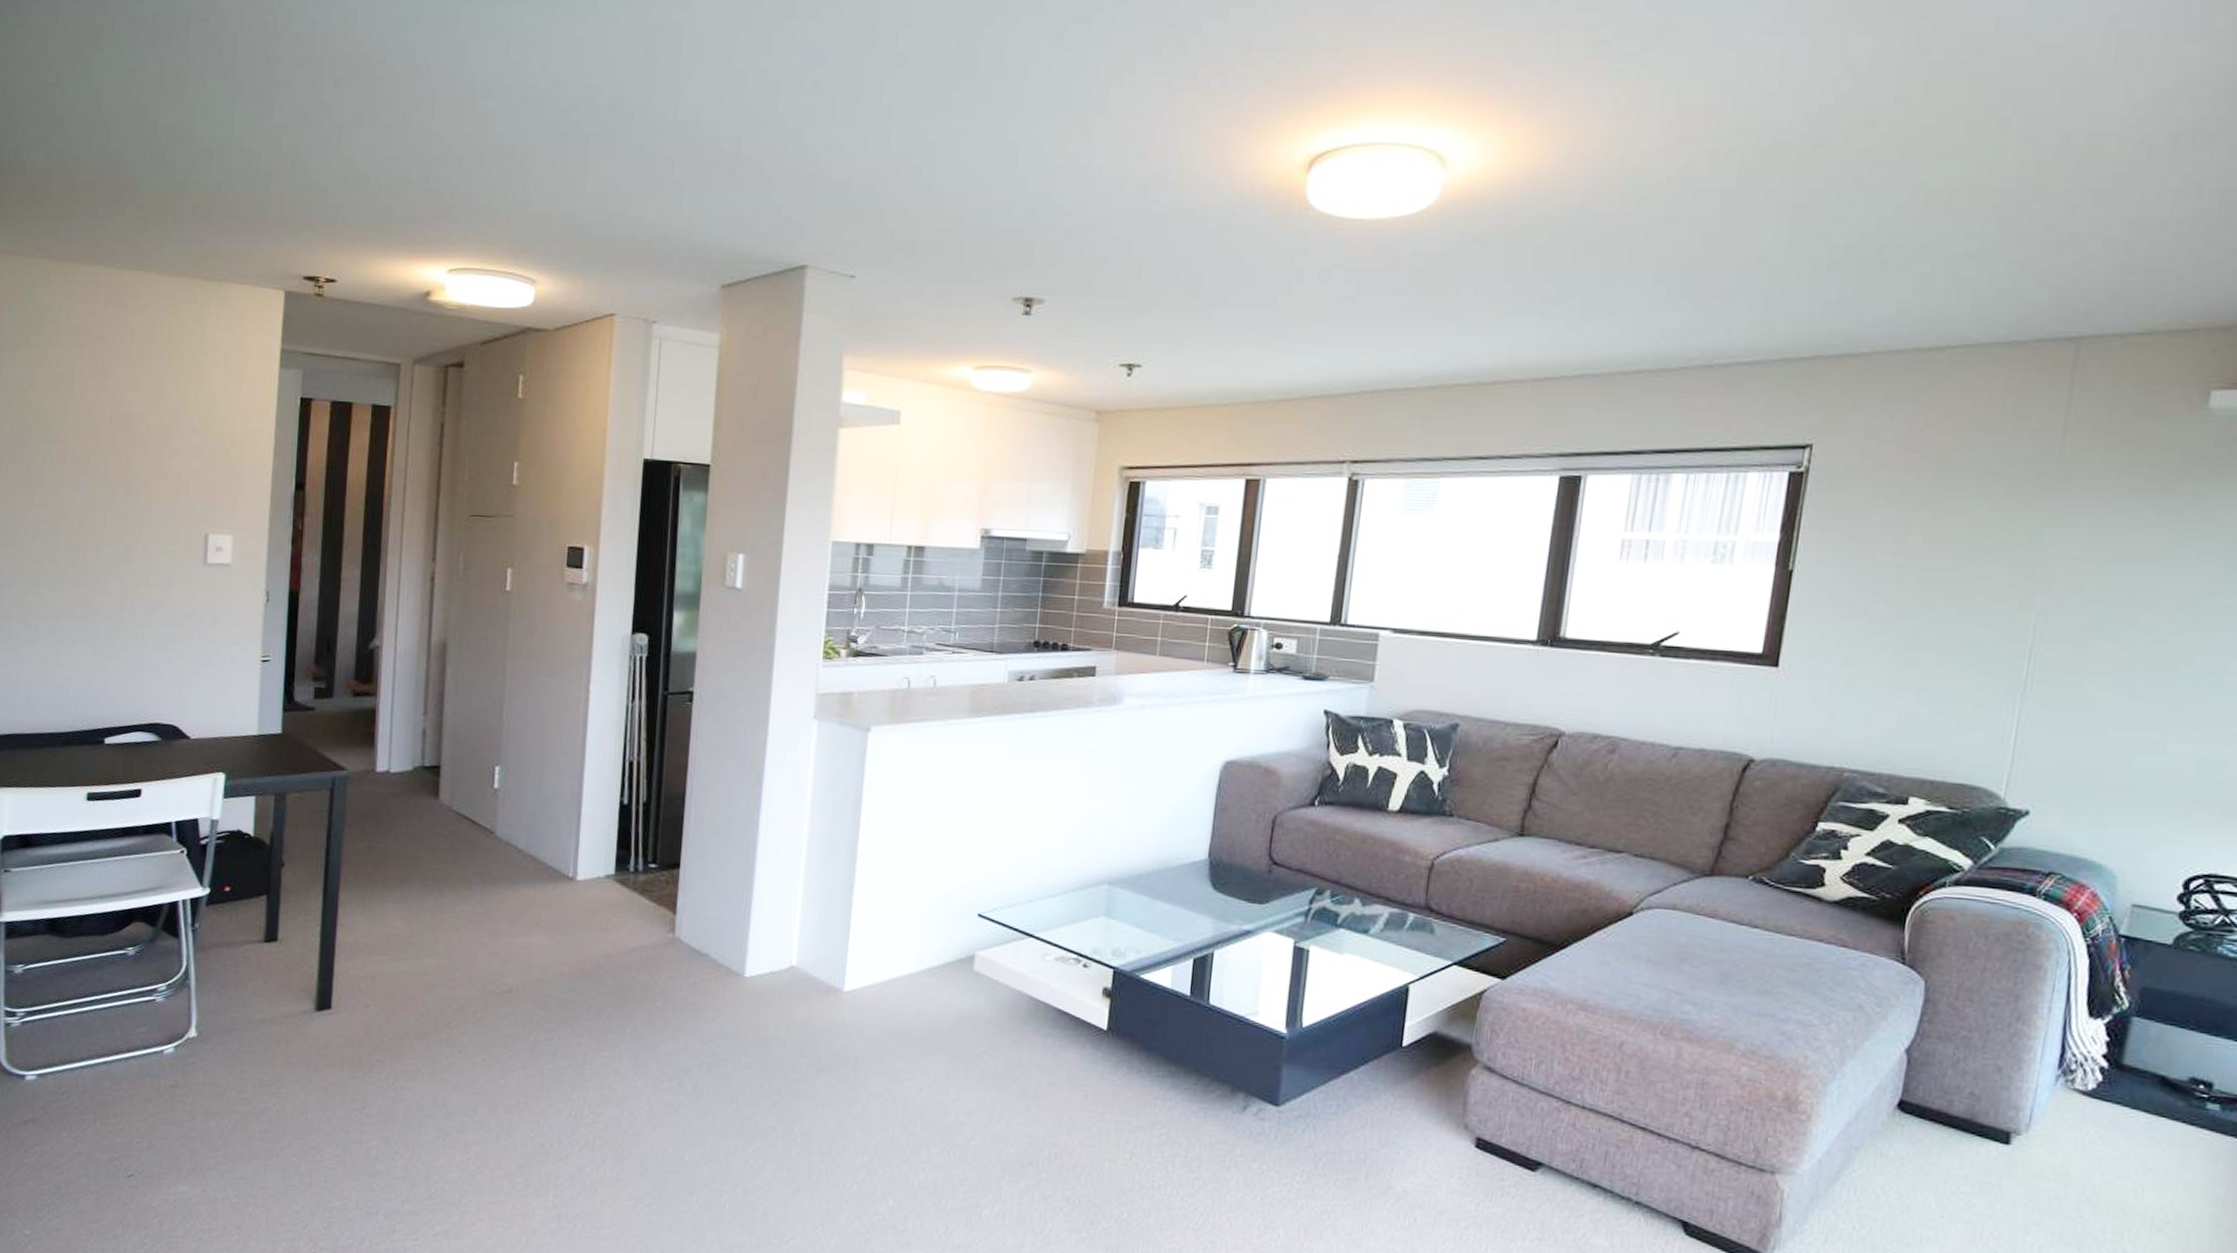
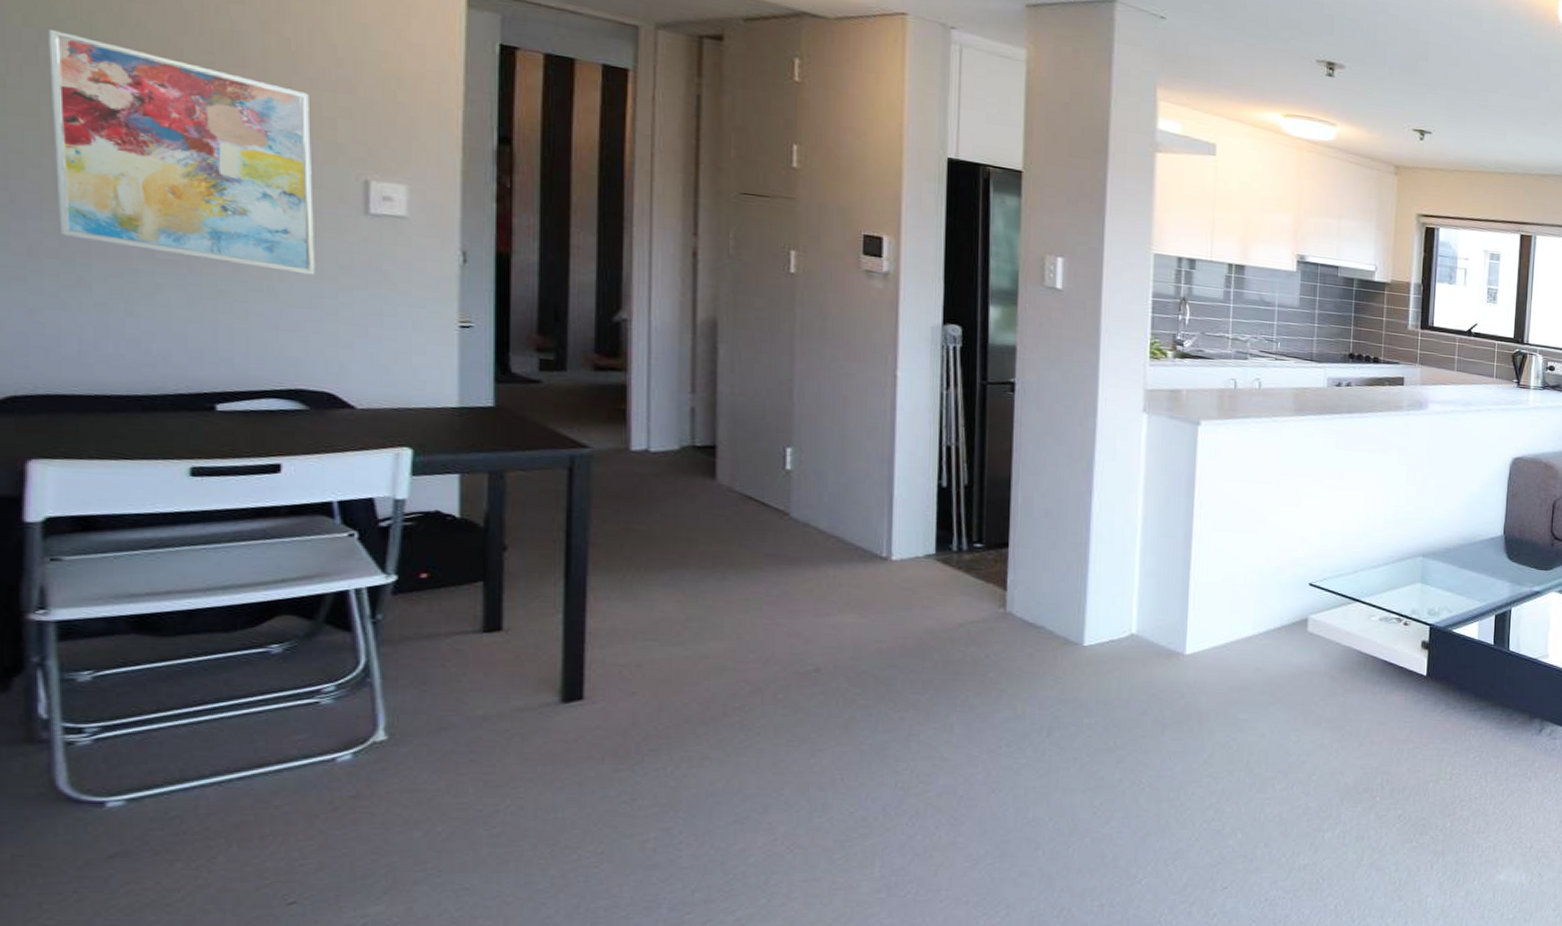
wall art: none [21,430,174,622] -> present [48,28,316,275]

